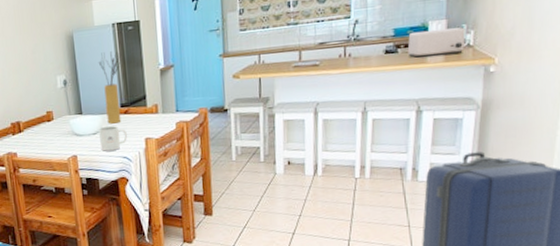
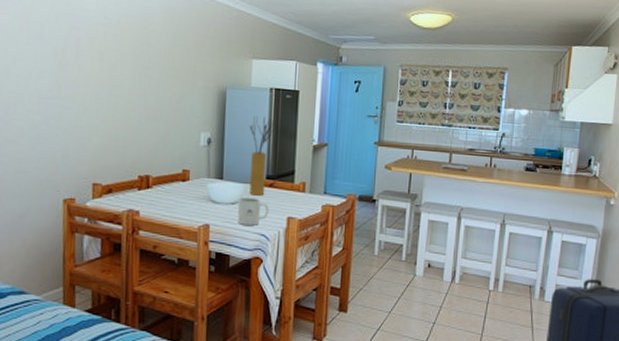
toaster: present [407,27,466,58] -> none [544,154,593,183]

